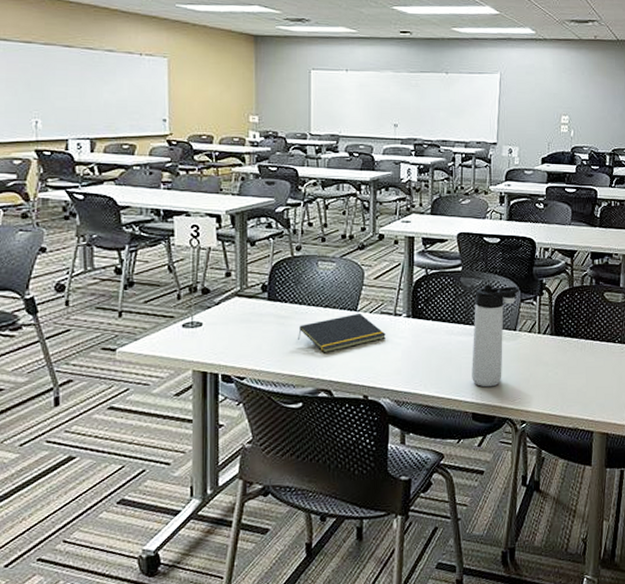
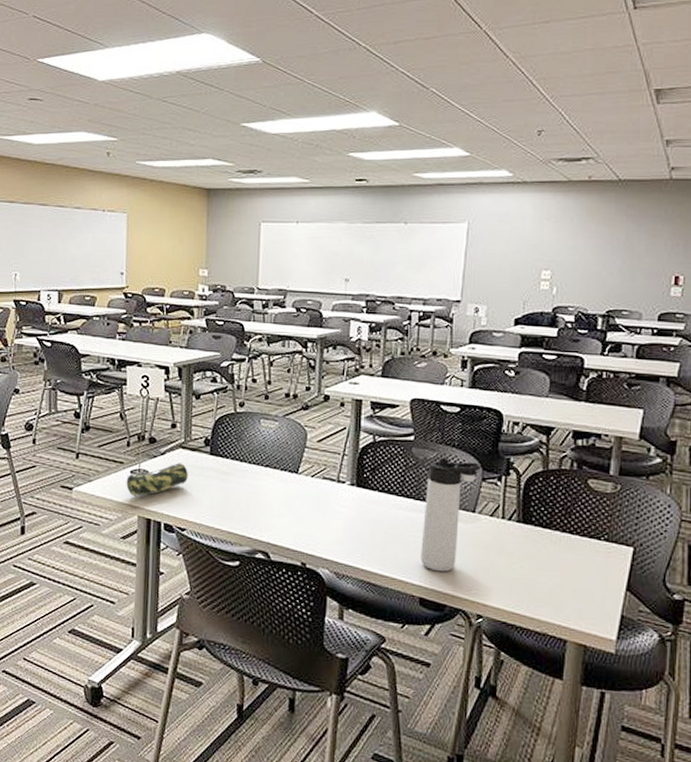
pencil case: none [178,311,245,350] -> present [126,463,188,496]
notepad: present [298,312,386,353] -> none [238,475,327,514]

